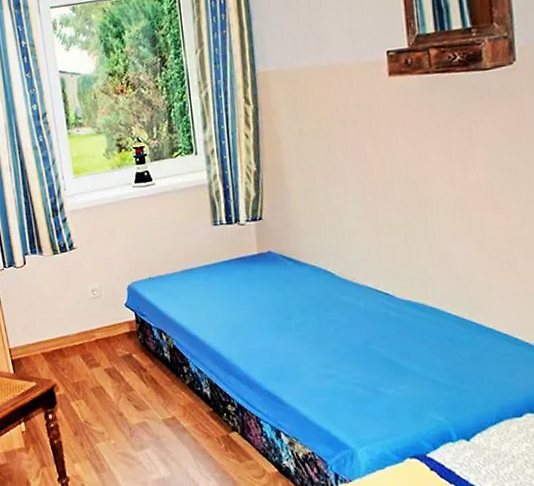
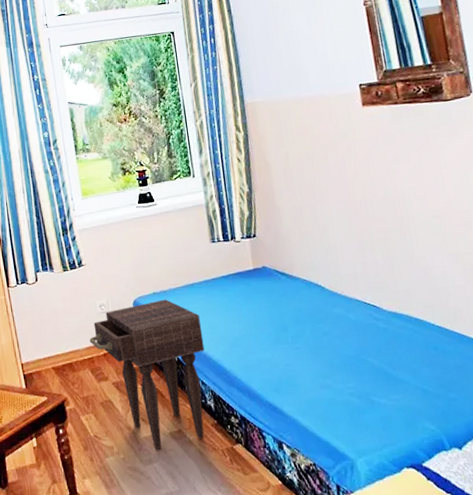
nightstand: none [80,284,202,437] -> present [89,299,205,451]

